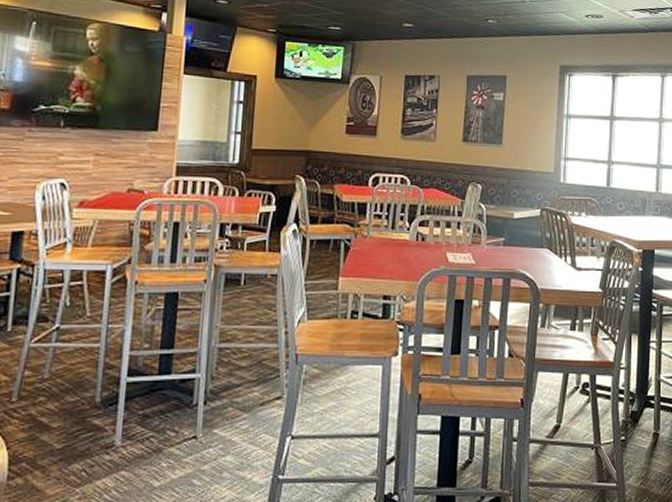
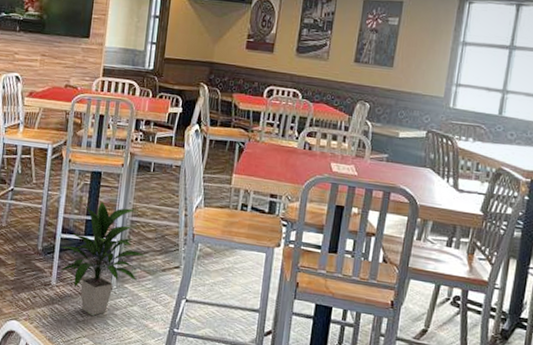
indoor plant: none [125,329,241,477] -> present [59,201,147,316]

